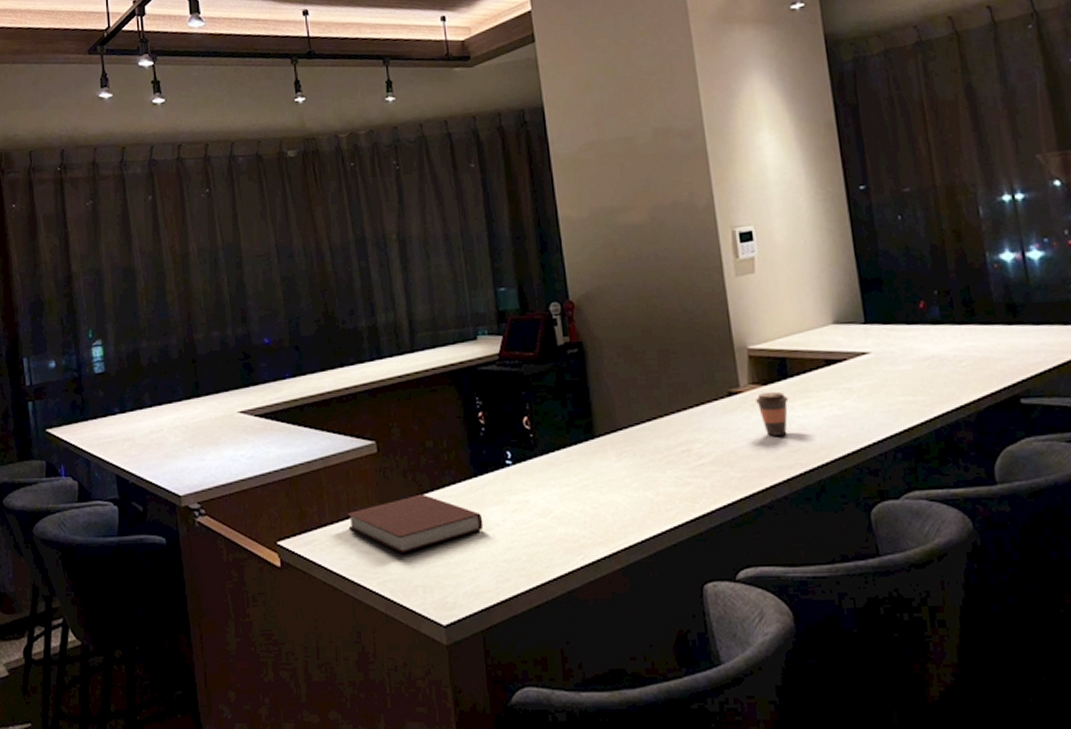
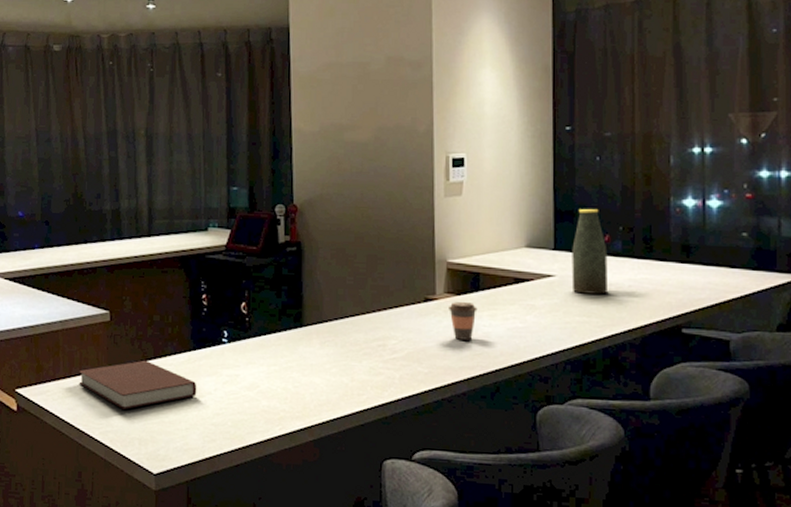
bottle: none [884,274,931,370] -> present [571,209,608,295]

